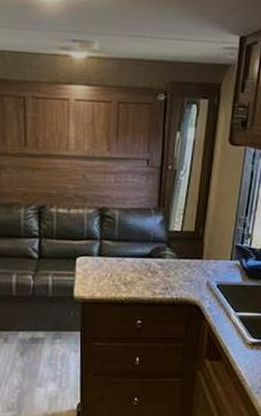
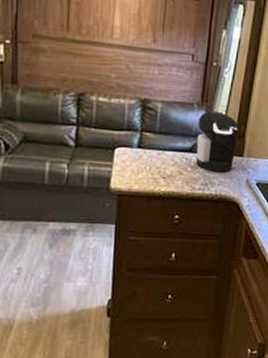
coffee maker: none [155,214,198,276] -> present [196,110,240,173]

